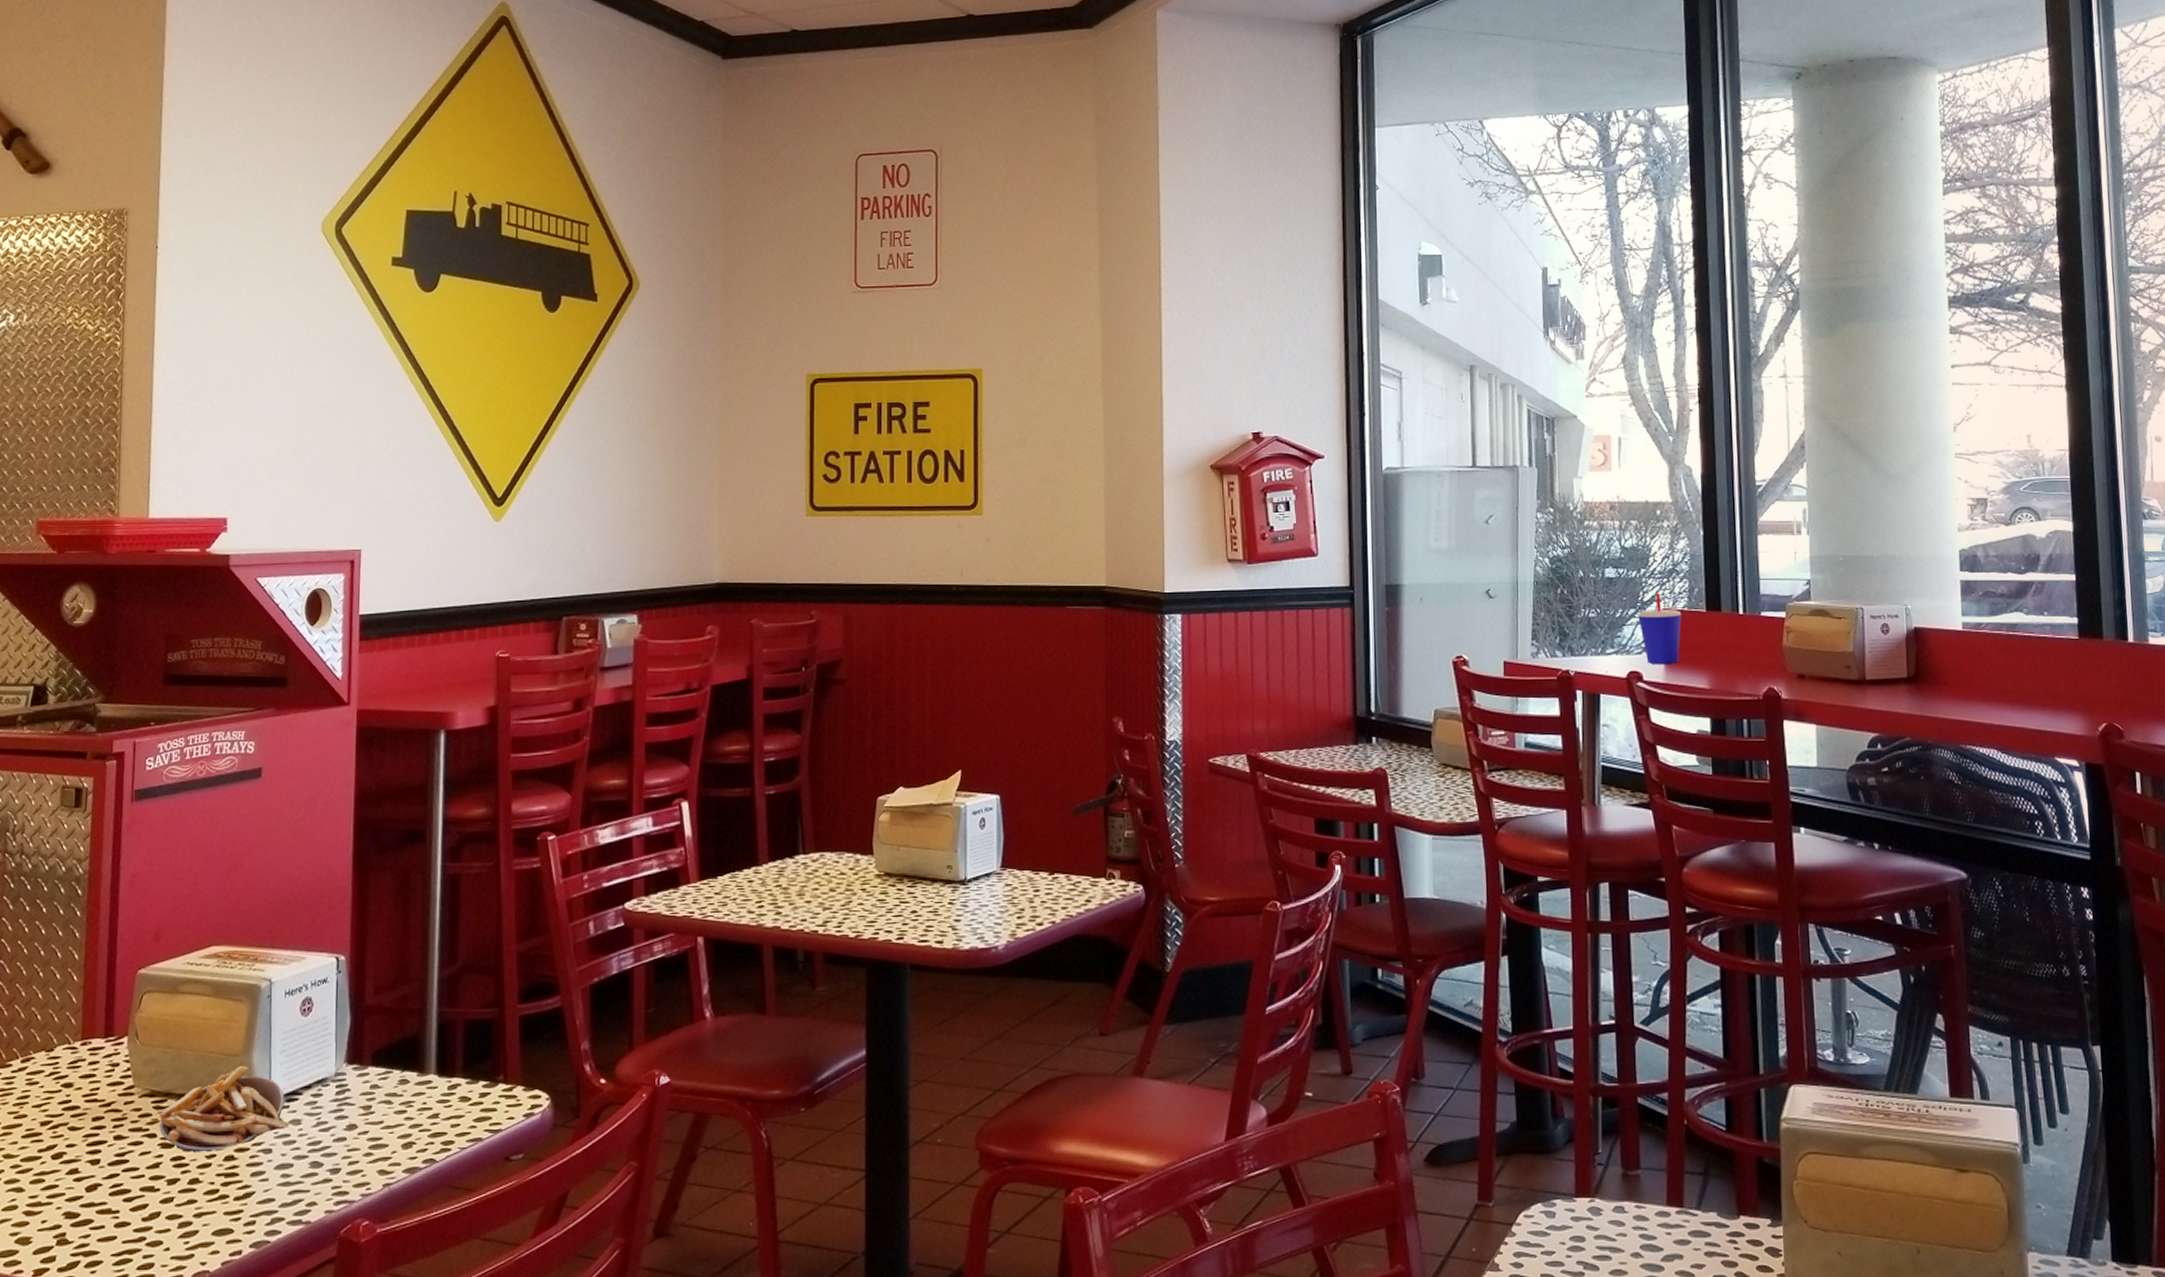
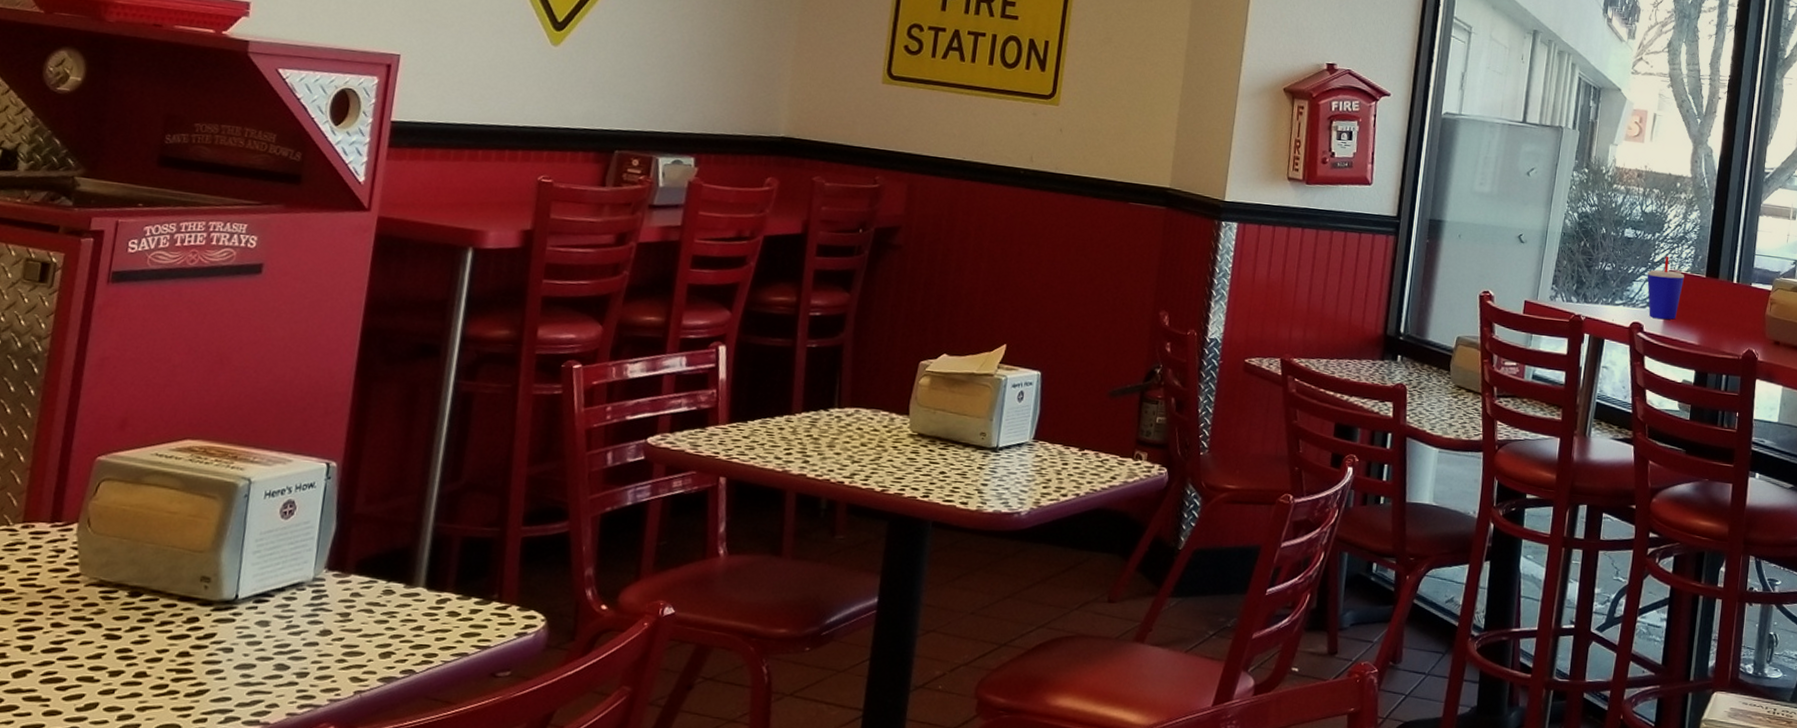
french fries: present [159,1066,290,1152] -> none [106,563,256,647]

